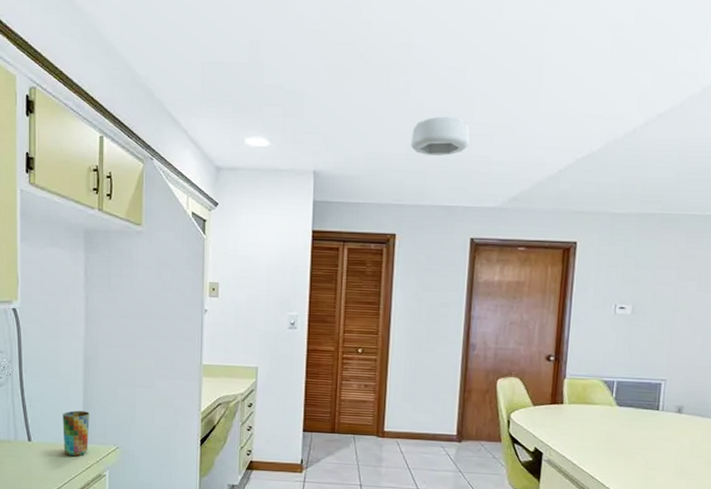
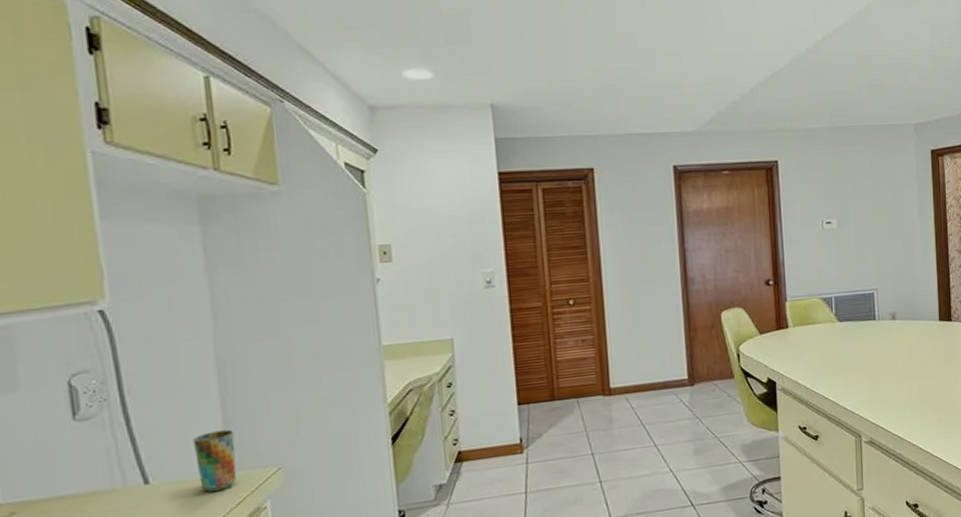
ceiling light: present [411,116,470,156] -> none [596,38,659,80]

